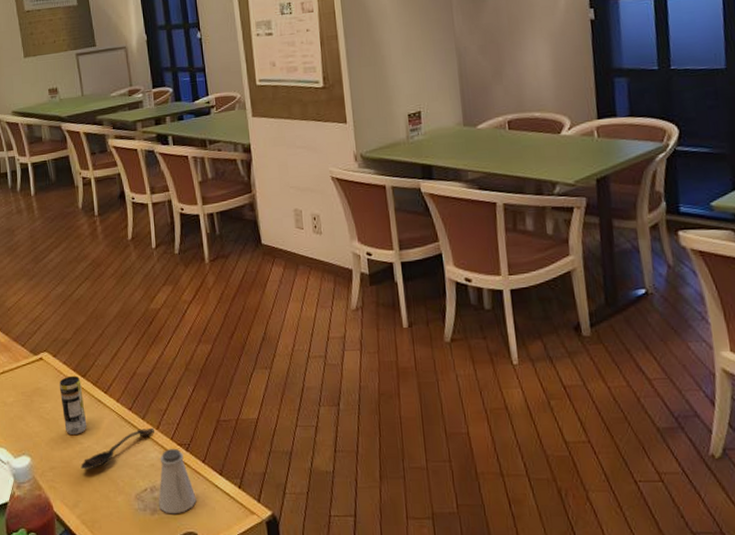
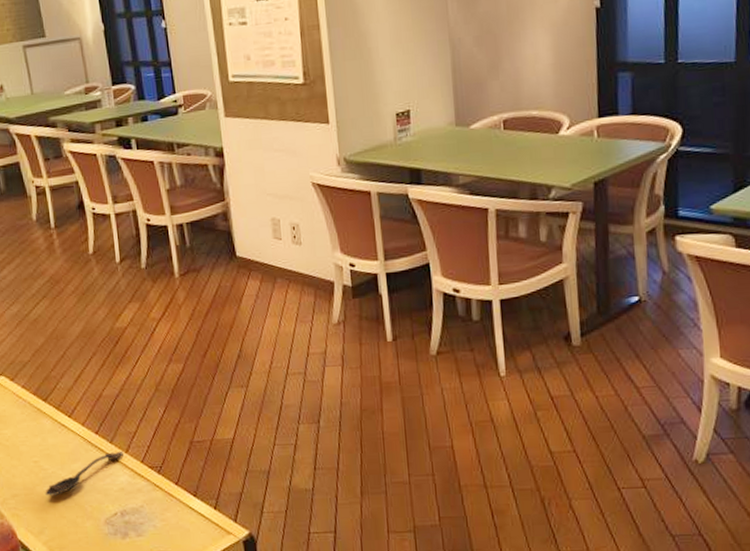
beverage can: present [59,375,87,434] -> none [18,399,51,461]
saltshaker: present [159,448,197,514] -> none [130,471,170,538]

